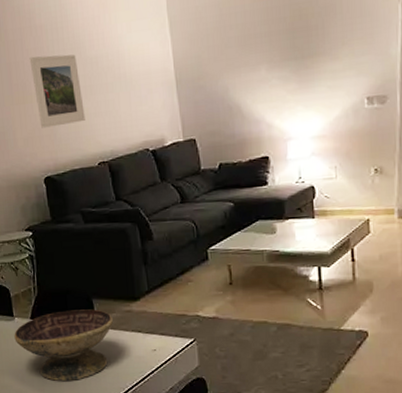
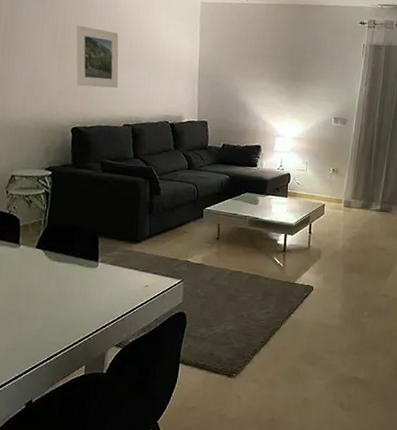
decorative bowl: present [14,309,114,382] -> none [16,244,115,307]

